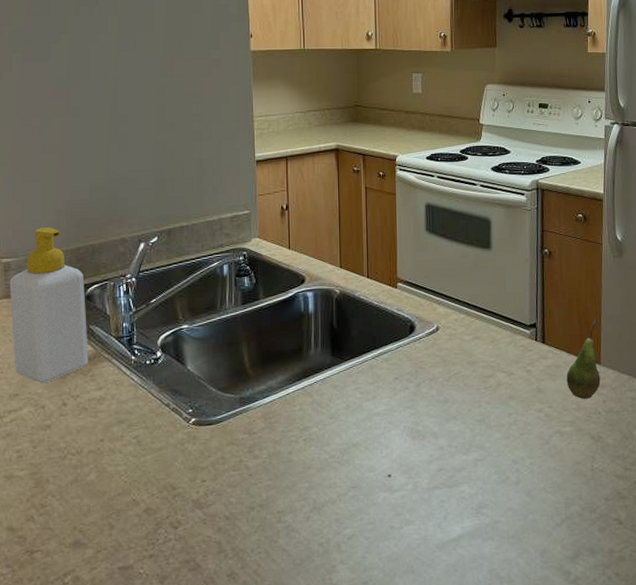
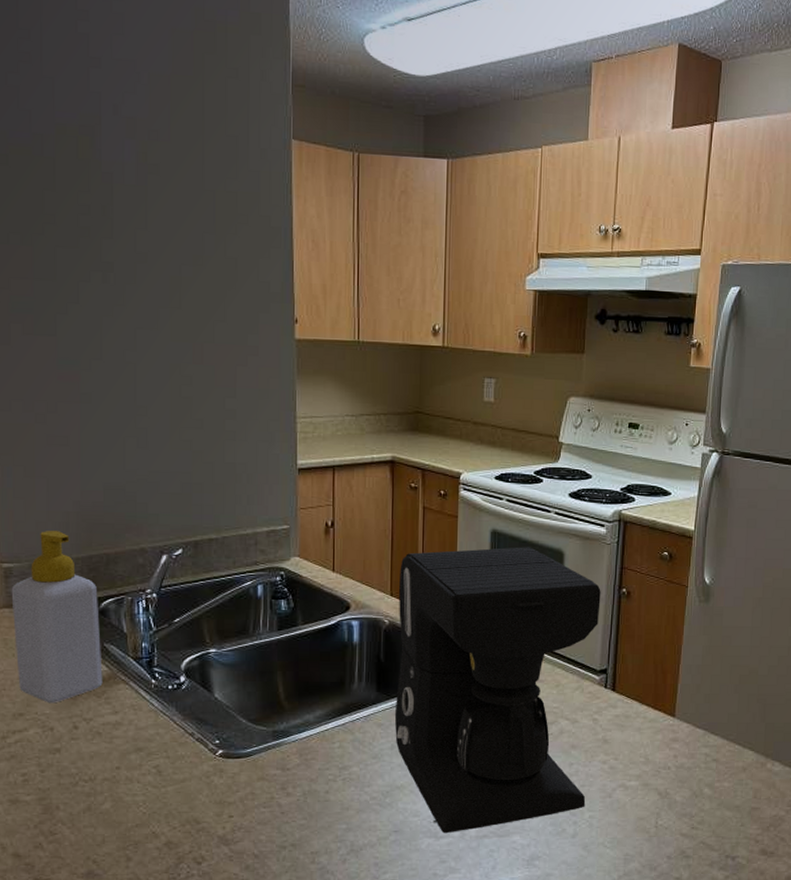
coffee maker: none [347,217,526,487] -> present [394,547,601,834]
fruit: present [566,319,601,399] -> none [636,668,674,753]

